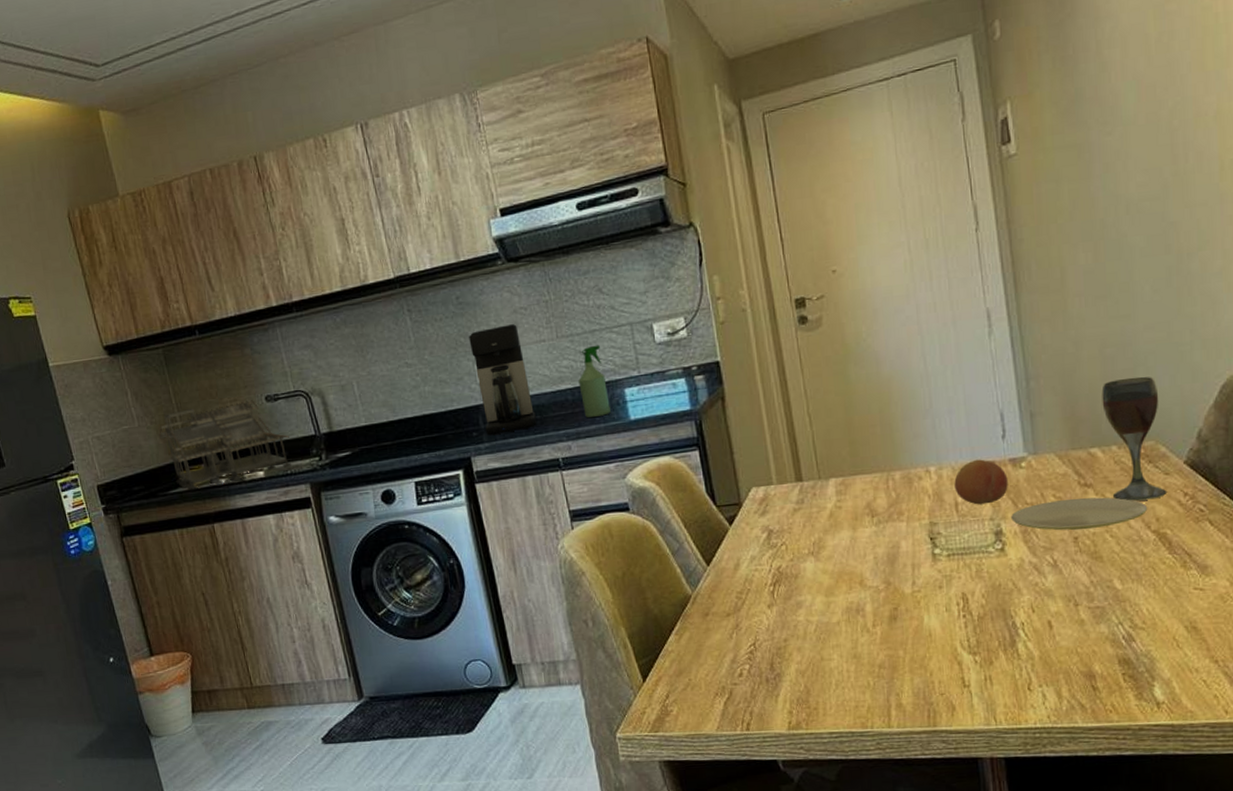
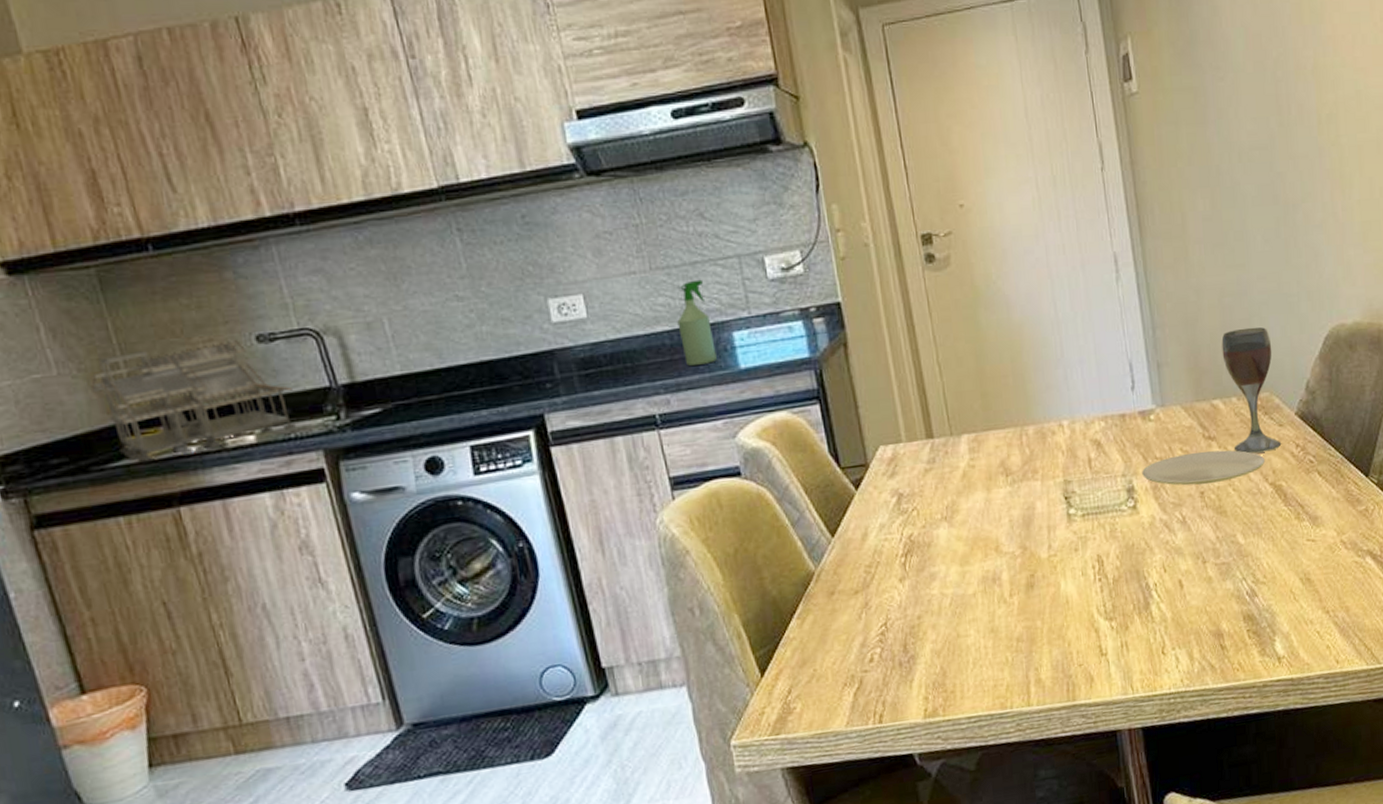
coffee maker: present [469,324,536,436] -> none [539,251,627,387]
fruit: present [954,459,1008,505] -> none [1087,412,1139,461]

